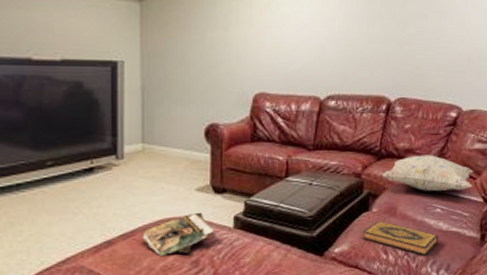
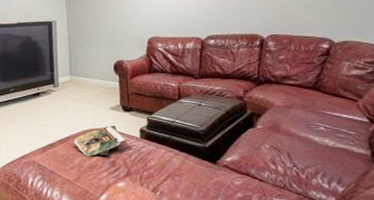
hardback book: present [363,220,439,256] -> none [251,136,327,169]
decorative pillow: present [382,155,473,192] -> none [263,80,355,112]

